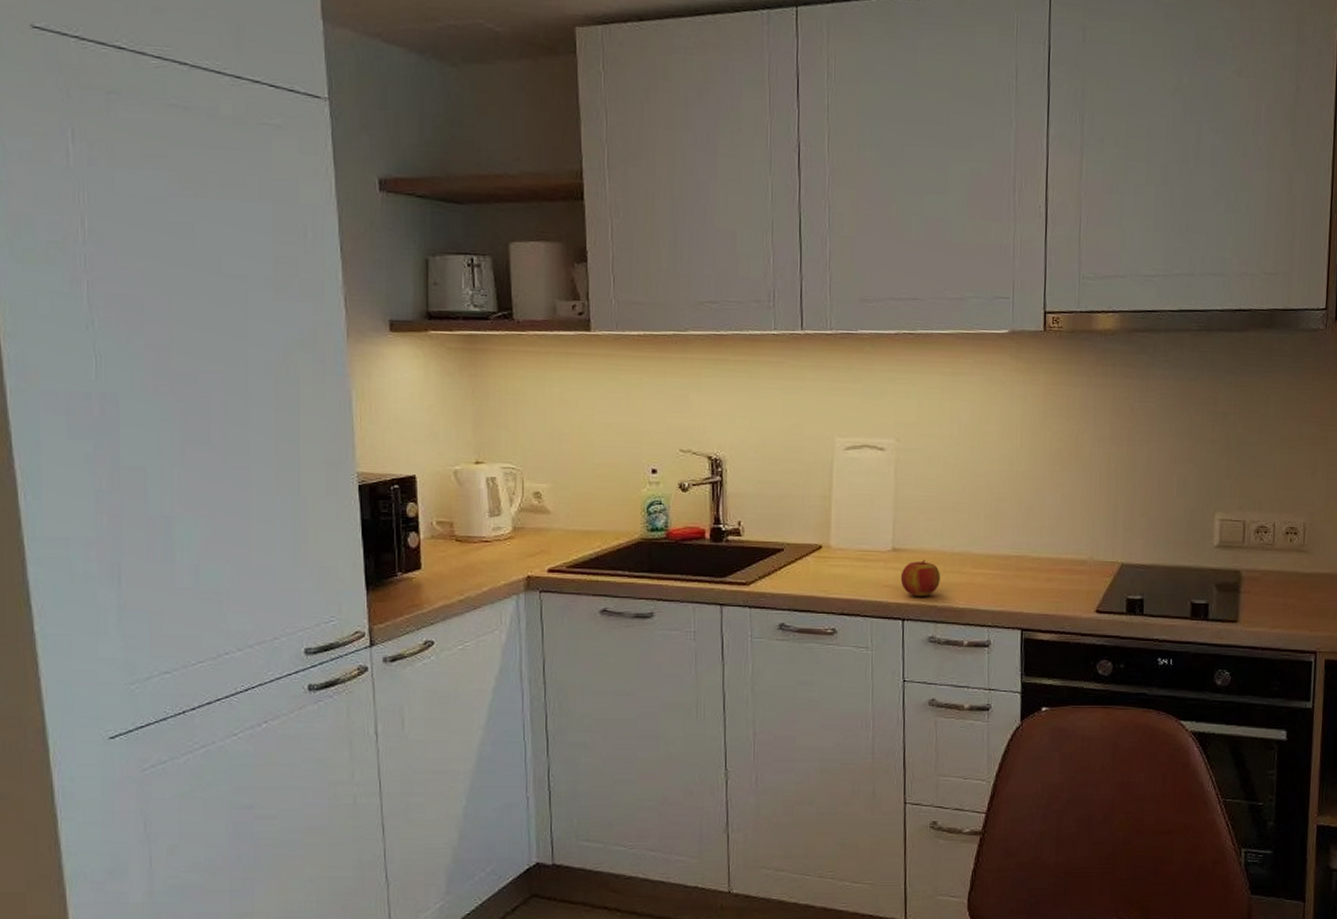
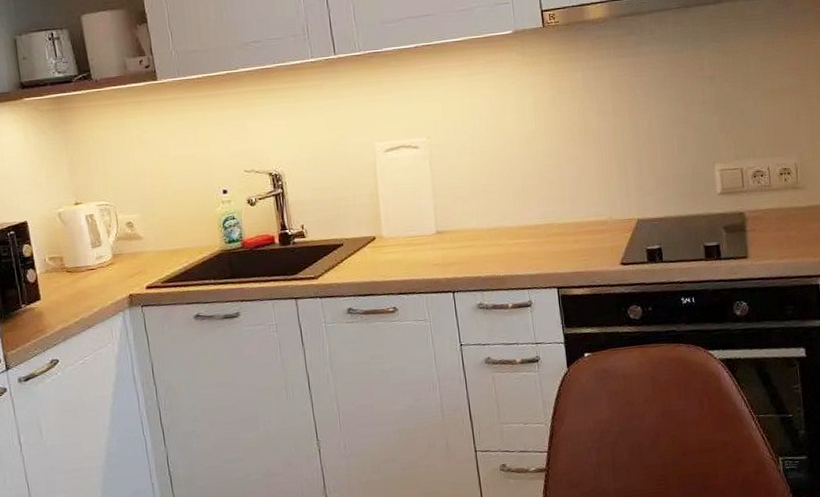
apple: present [900,560,941,597] -> none [446,238,482,271]

